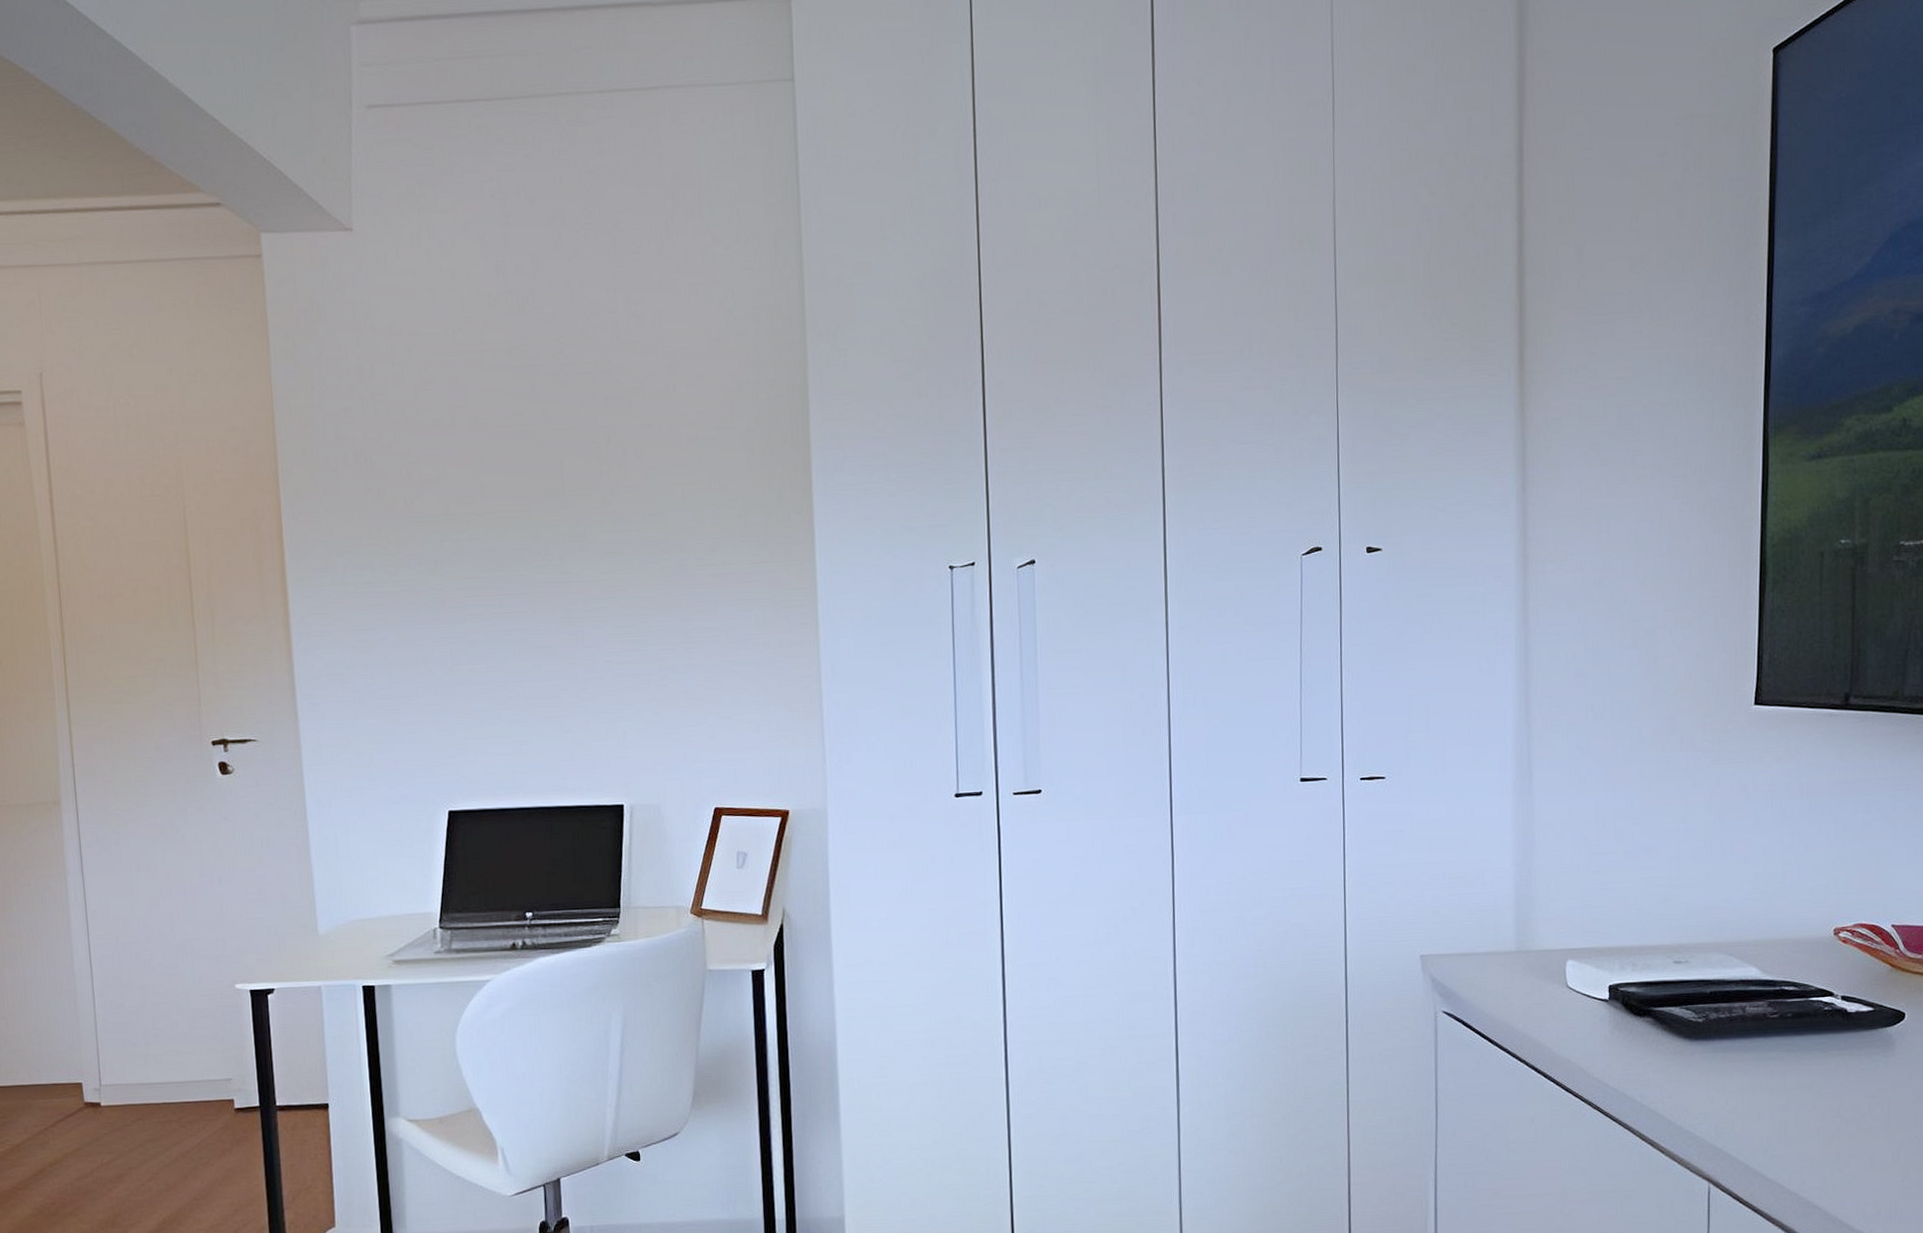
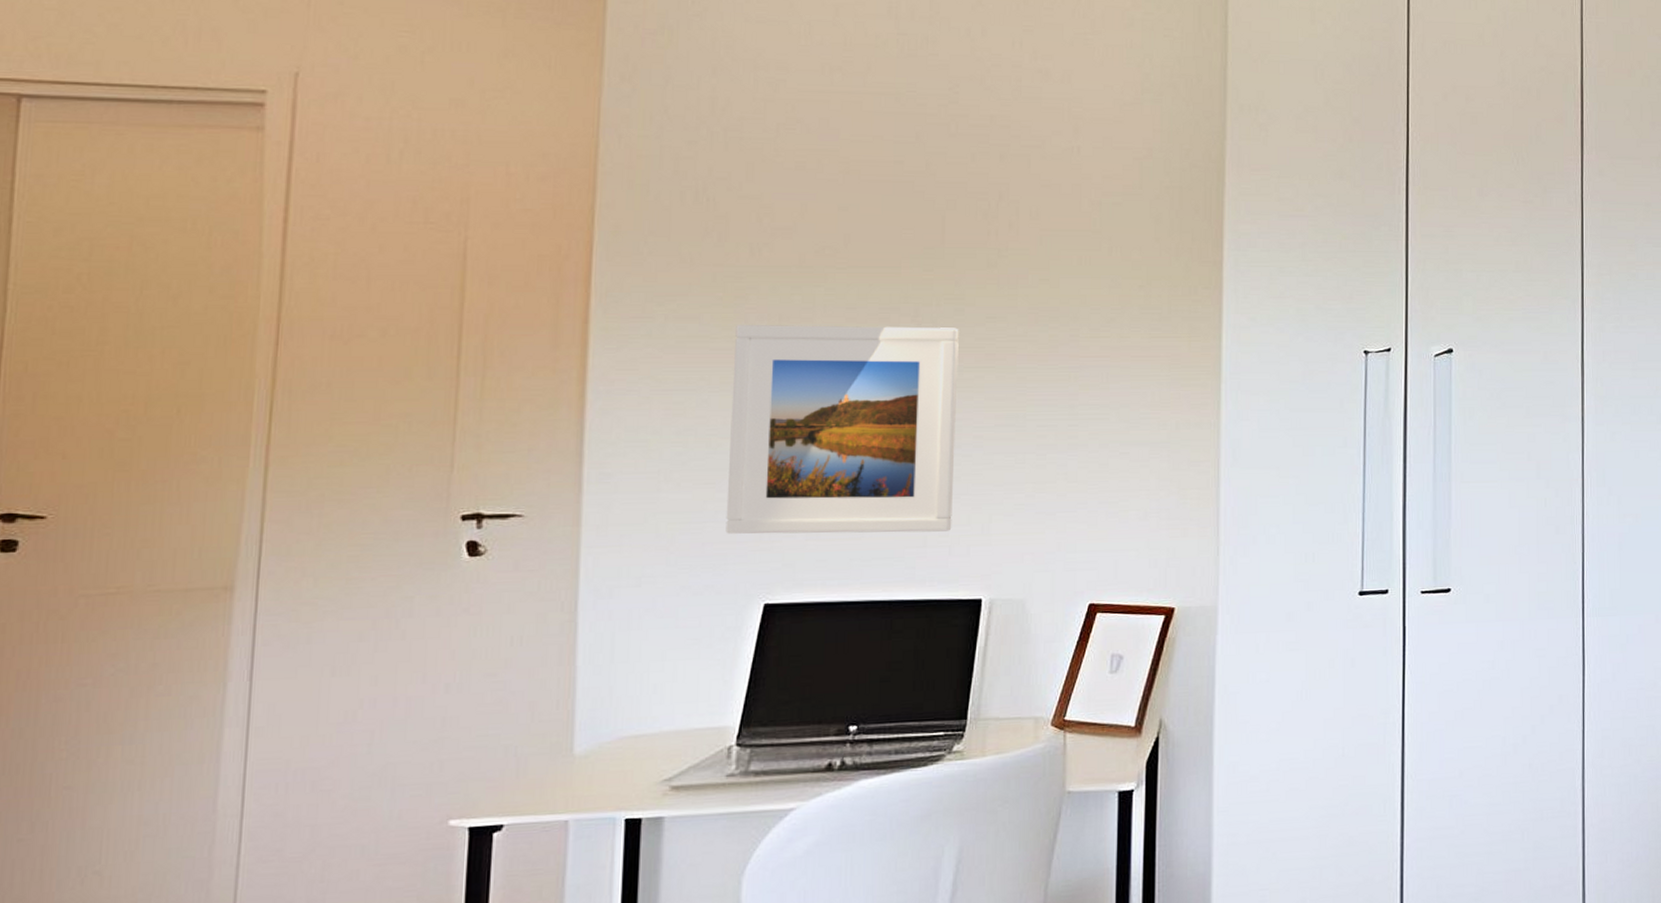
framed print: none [400,563,593,752] -> present [725,325,959,534]

